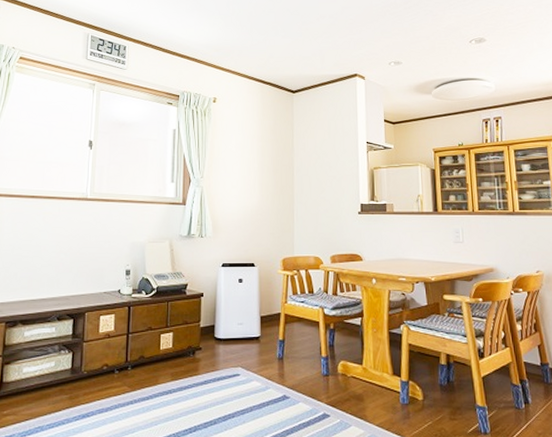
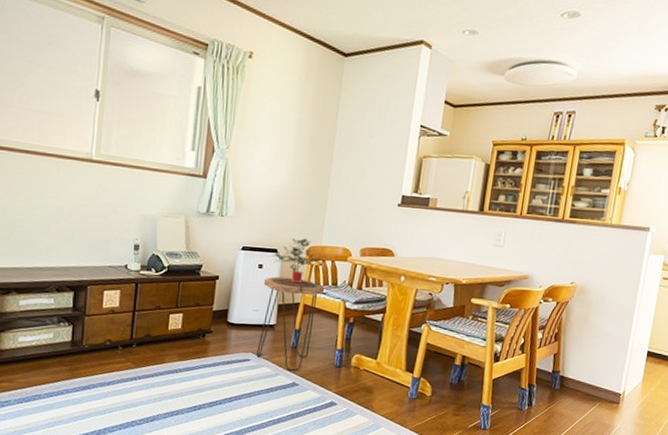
side table: none [244,289,303,383] -> present [256,276,325,371]
potted plant: none [250,251,297,294] -> present [272,238,323,283]

